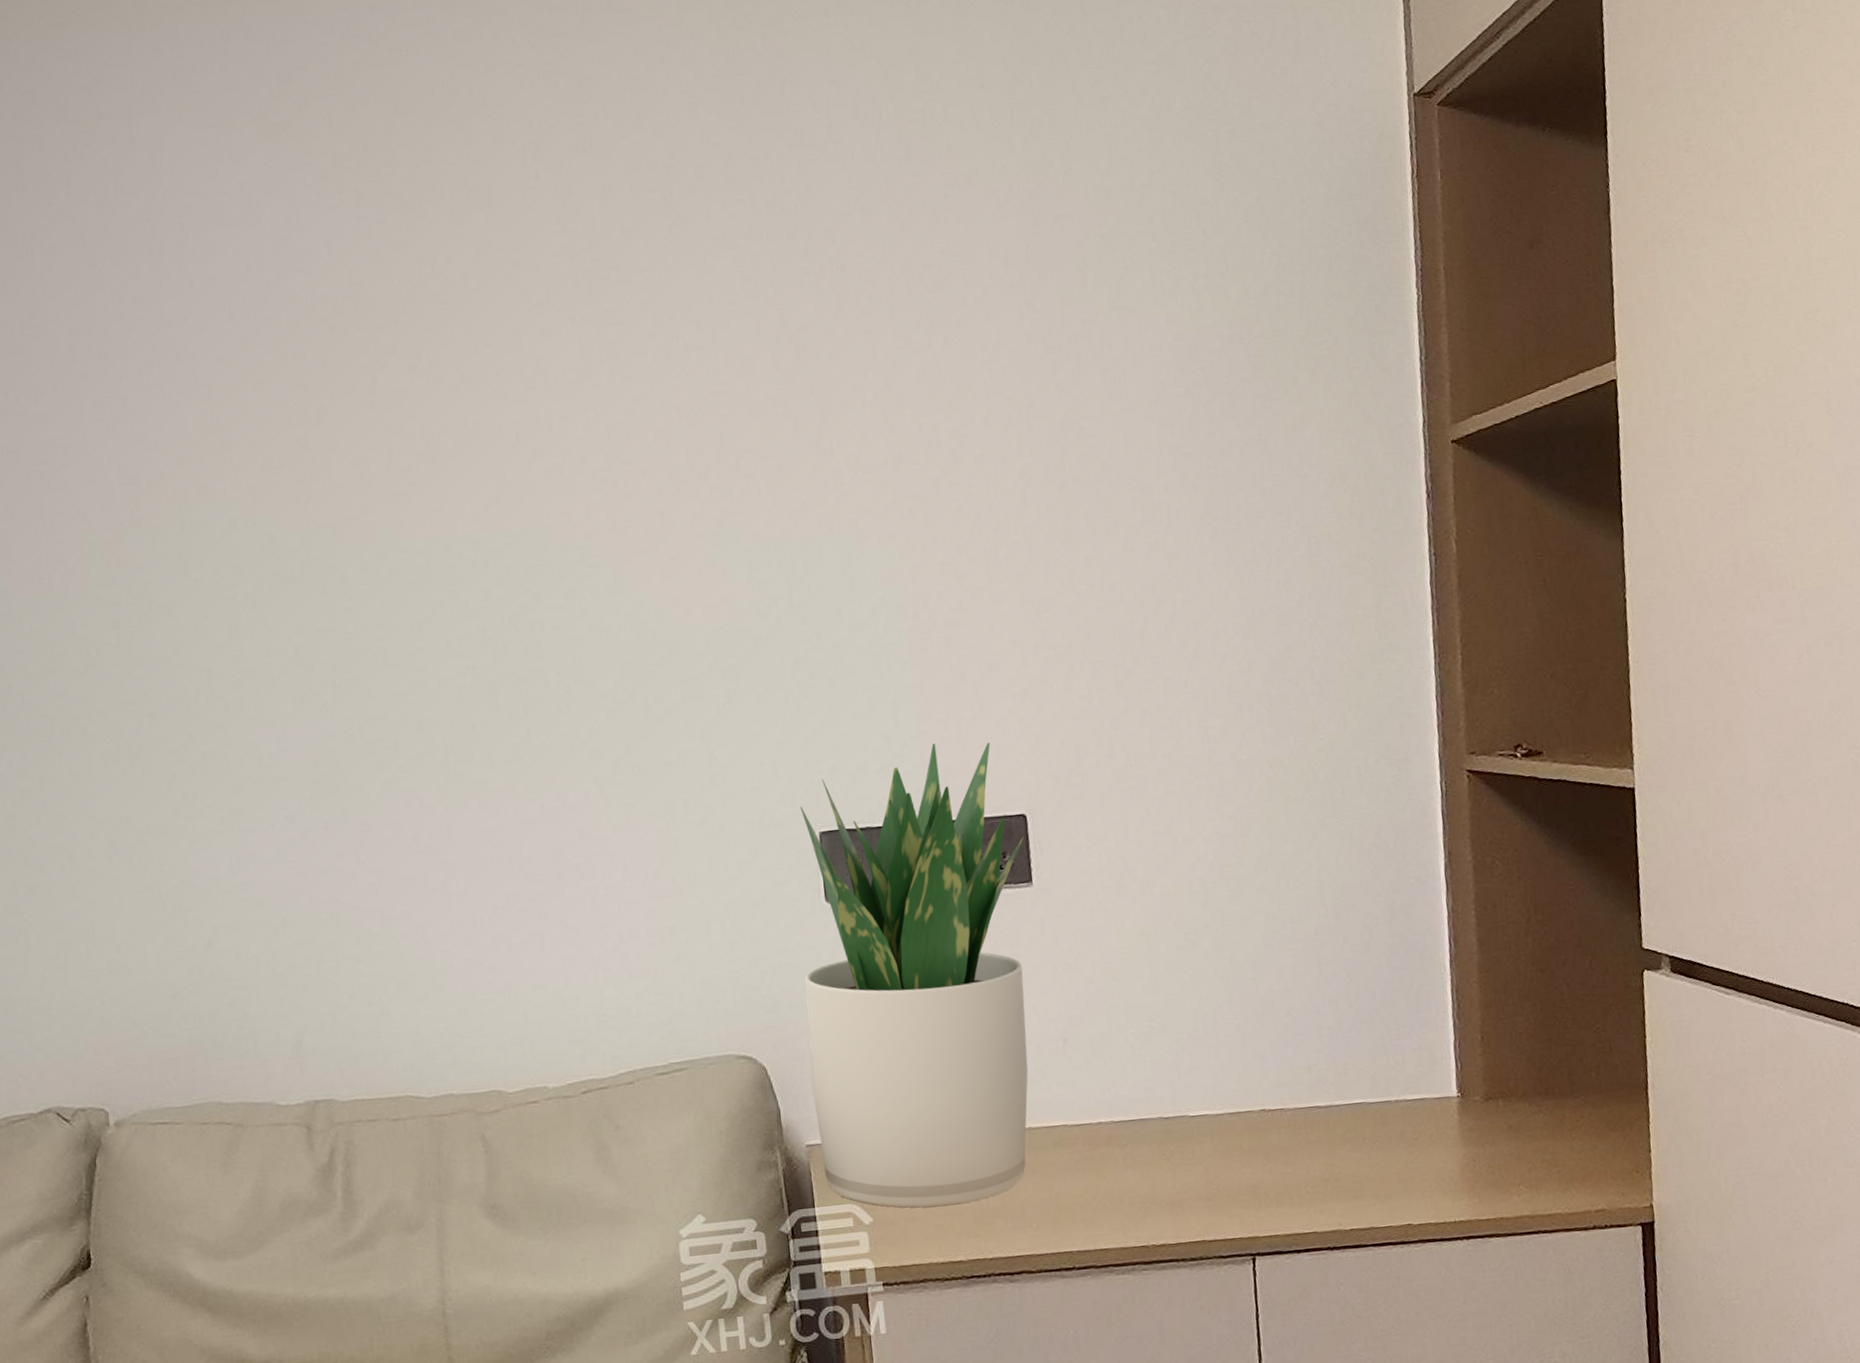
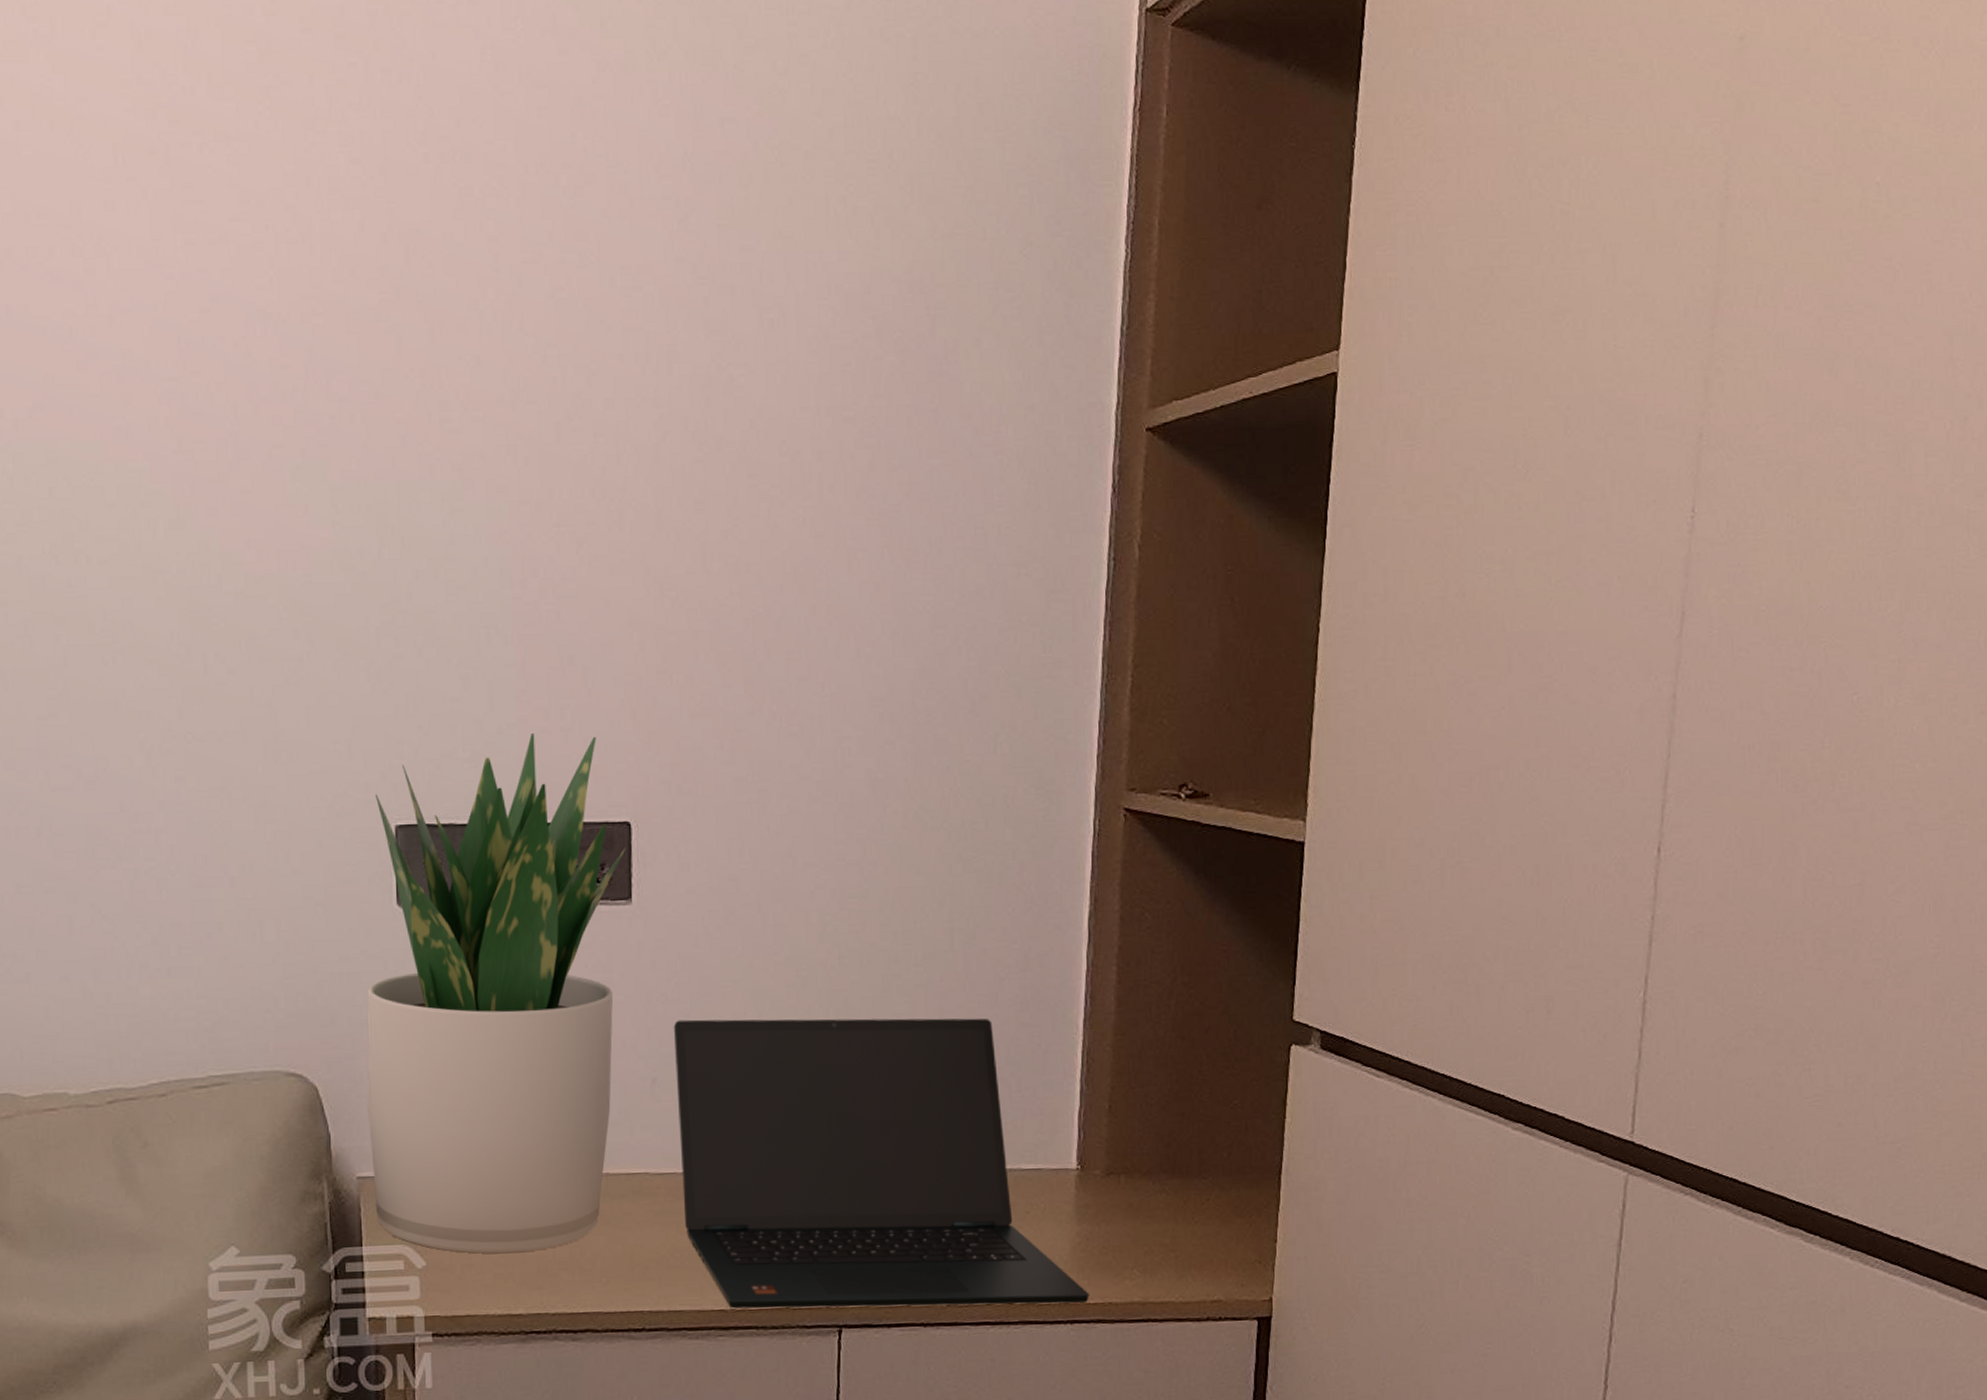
laptop: none [1078,966,1481,1244] -> present [673,1018,1089,1309]

